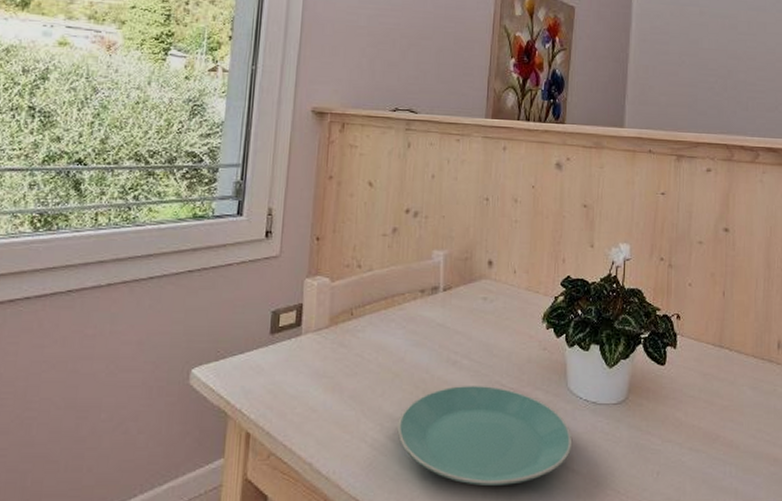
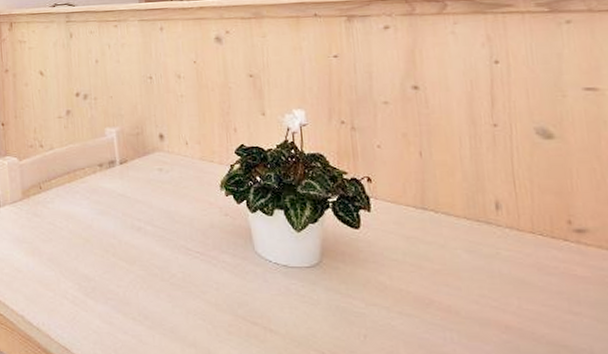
plate: present [397,385,573,487] -> none [93,249,267,342]

